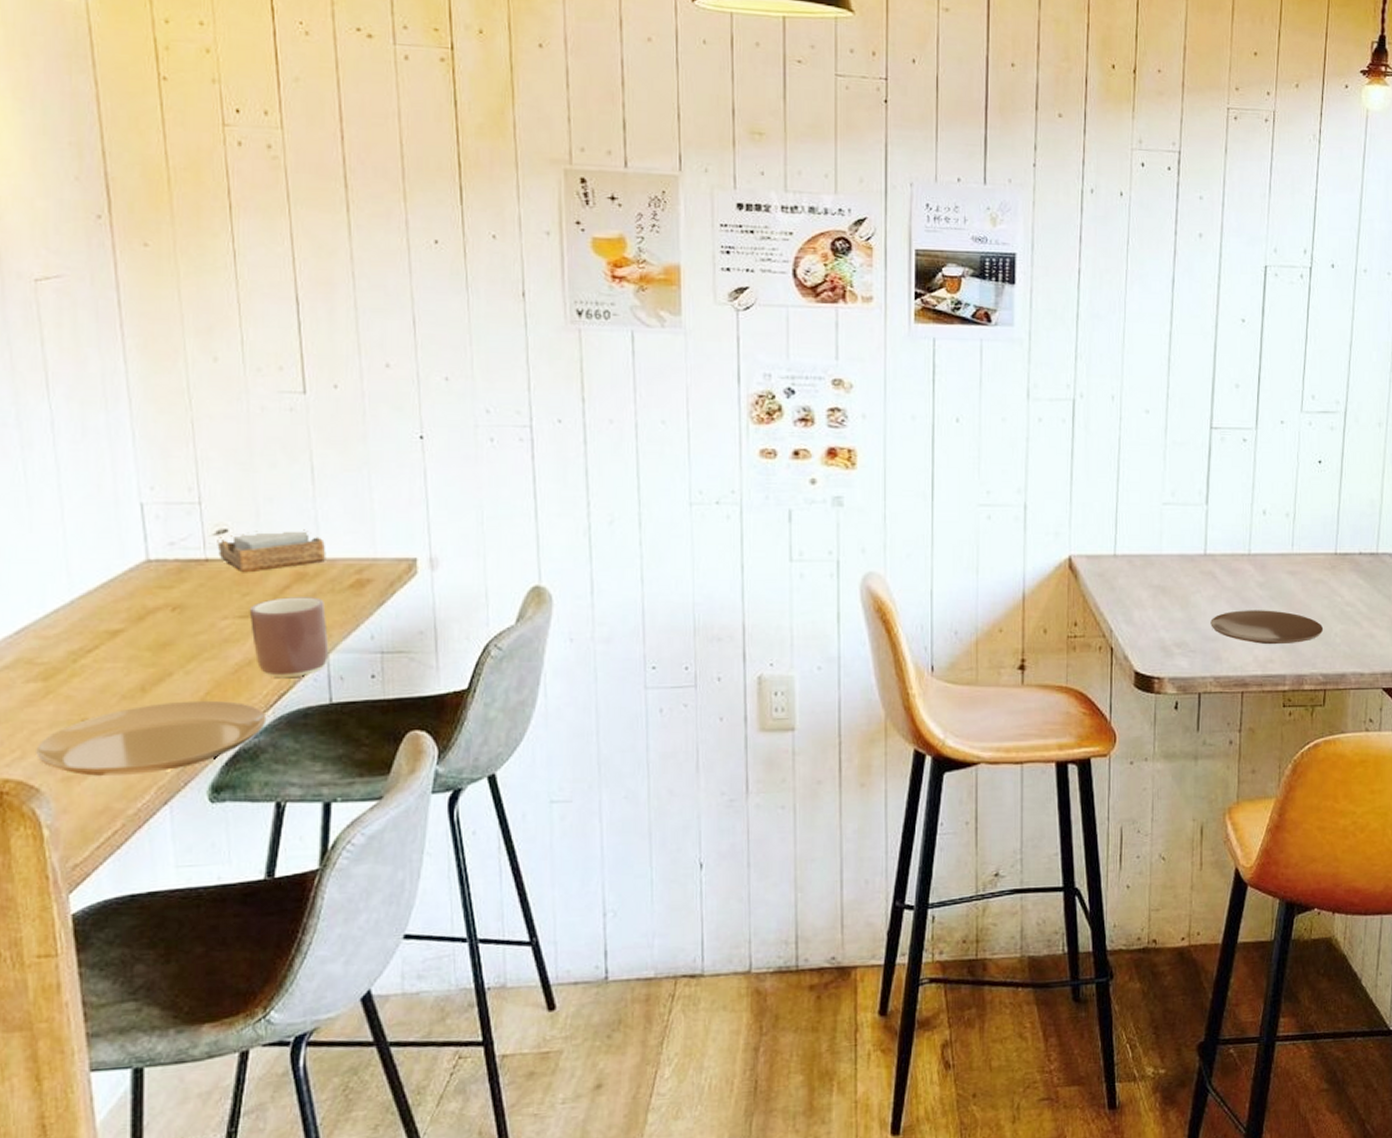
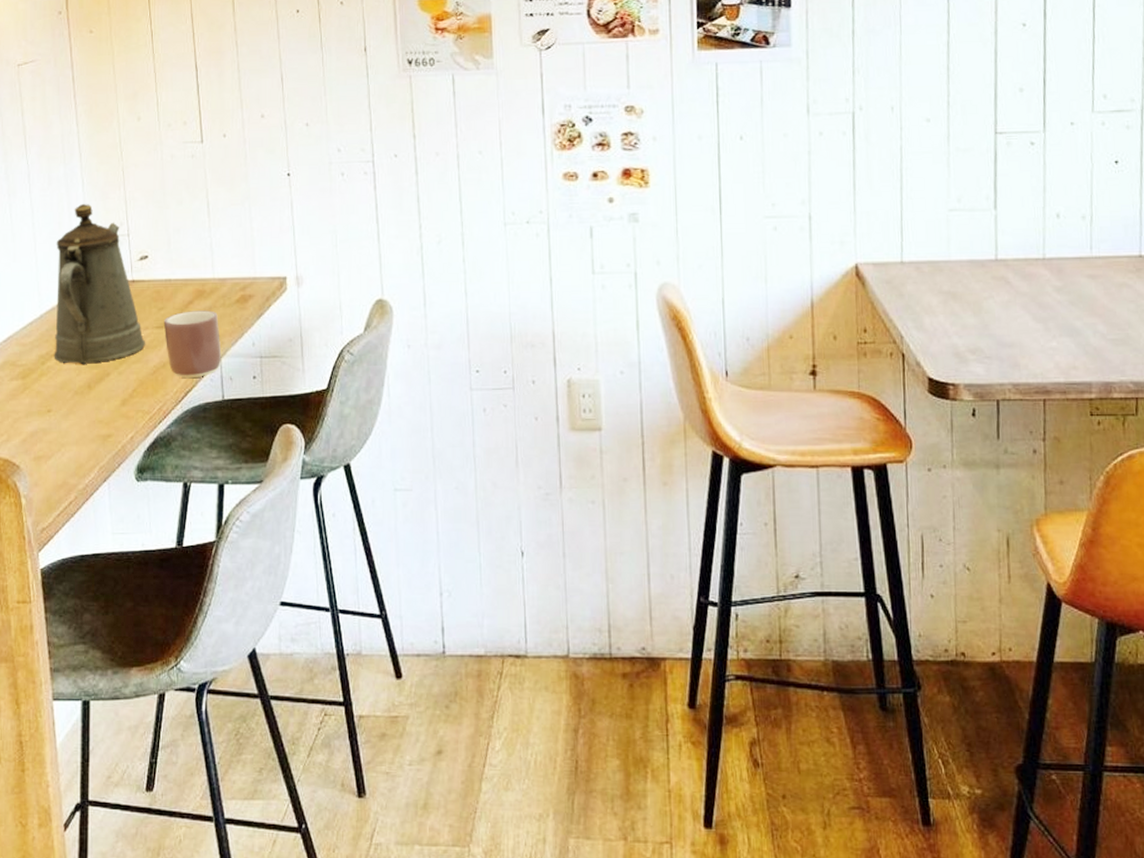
plate: present [36,700,267,777] -> none [17,396,177,458]
coffee pot: none [90,461,225,662] -> present [54,203,146,364]
napkin holder: present [217,529,326,573] -> none [140,254,219,291]
plate: present [1210,610,1324,645] -> none [1006,315,1132,351]

